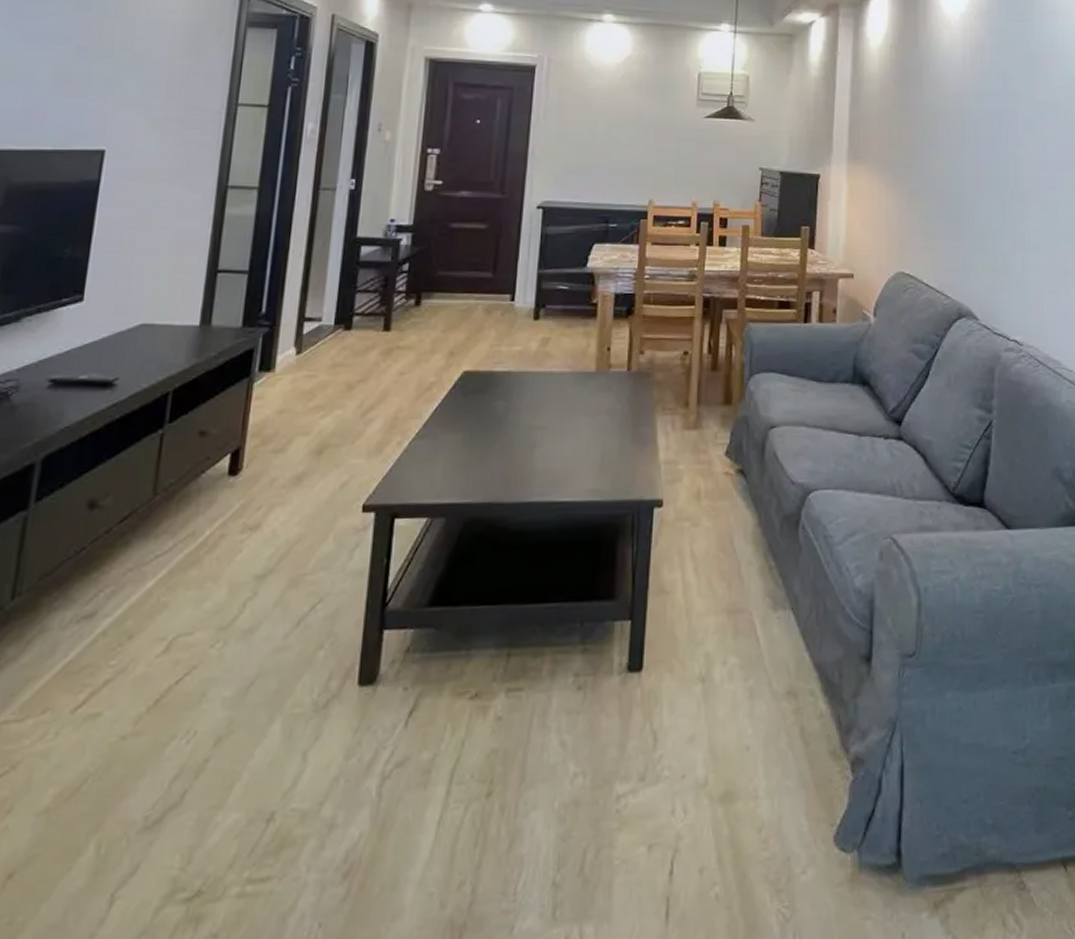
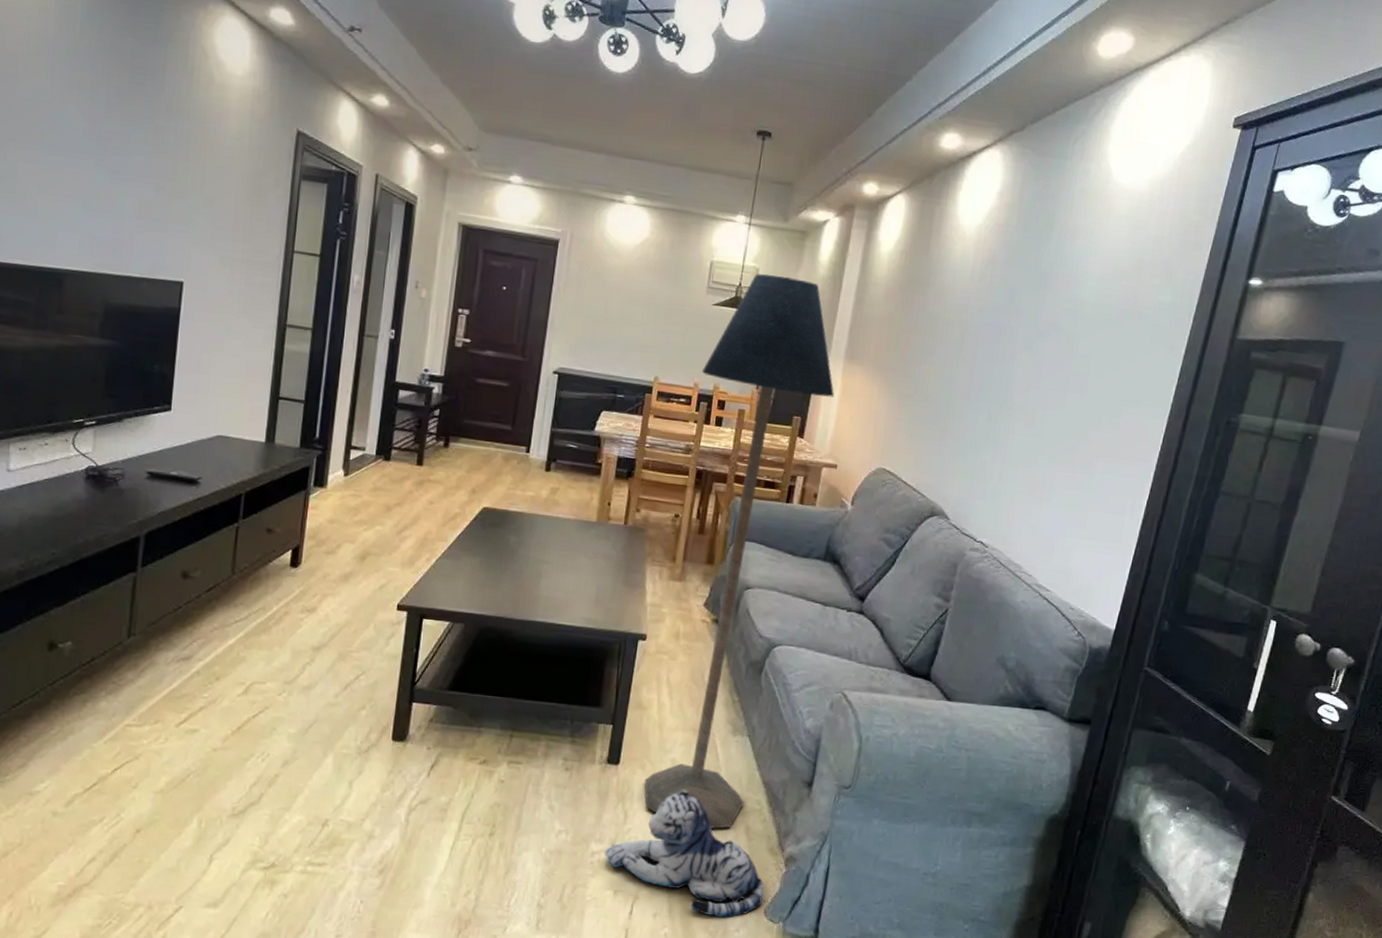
plush toy: none [632,691,831,859] -> present [604,790,765,918]
floor lamp: none [674,81,842,737] -> present [644,274,835,829]

